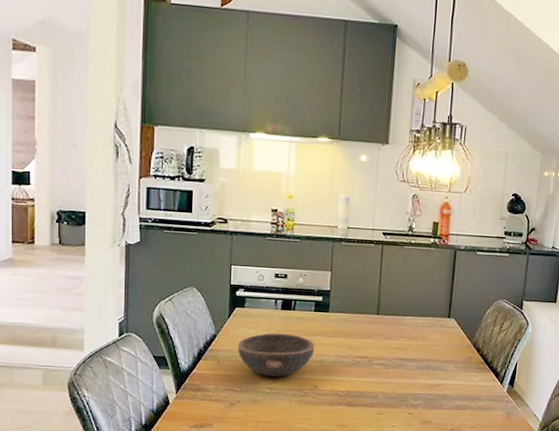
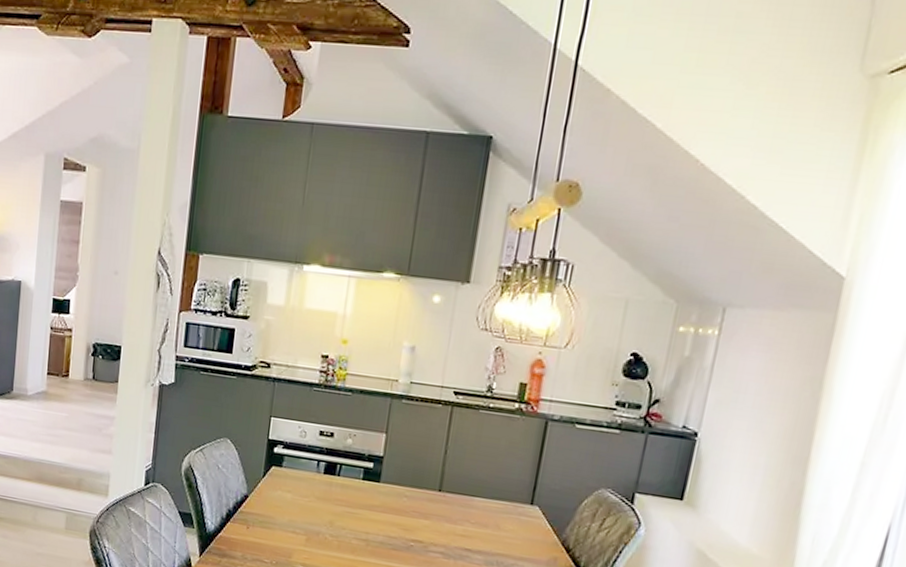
bowl: present [238,333,315,378] -> none [270,499,361,553]

